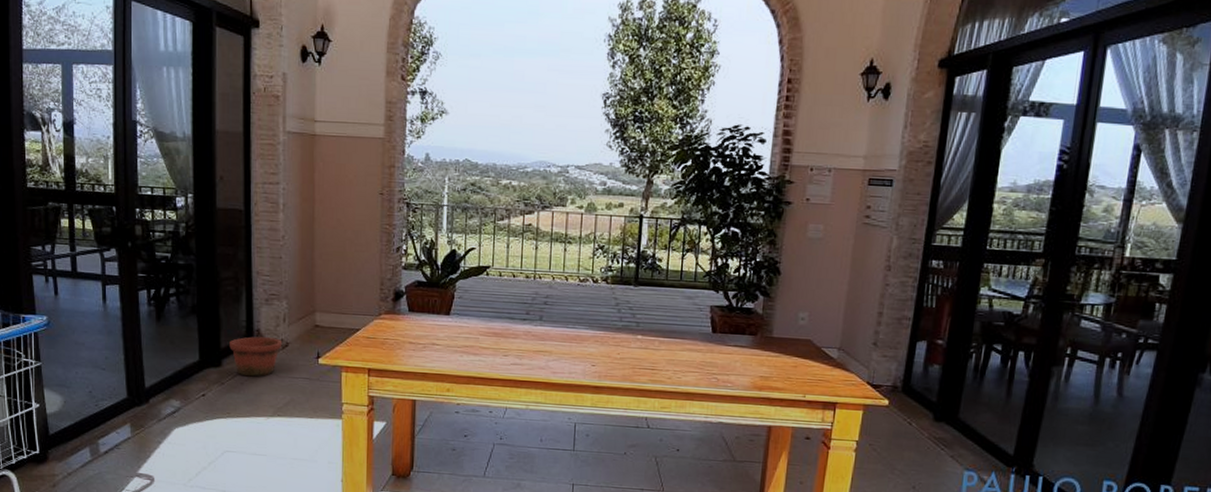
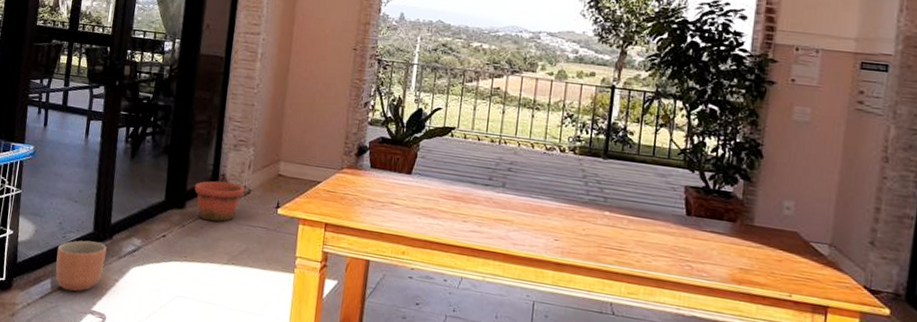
planter: none [92,406,144,458] -> present [55,240,107,292]

